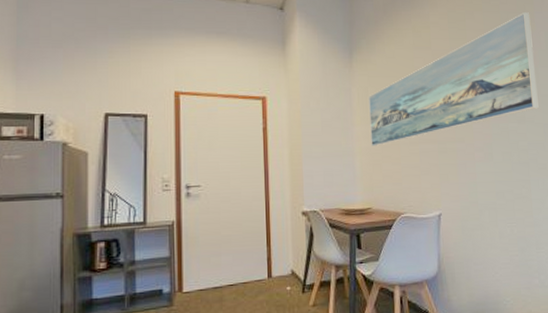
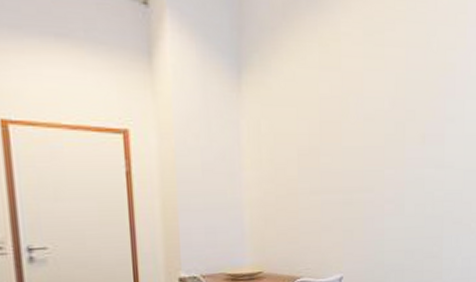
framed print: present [369,12,539,146] -> none [261,25,462,196]

